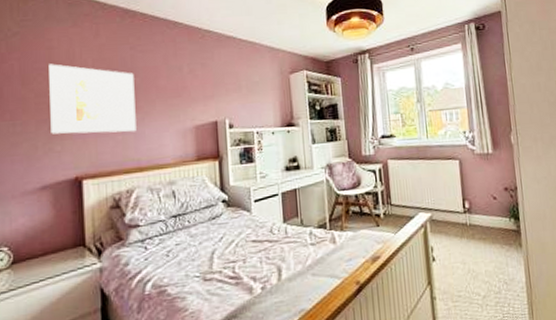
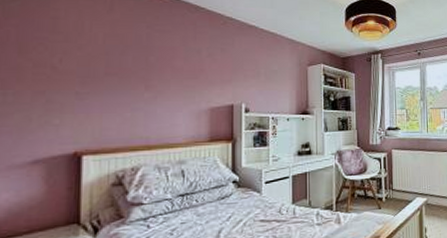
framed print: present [49,64,136,134] -> none [49,34,149,110]

